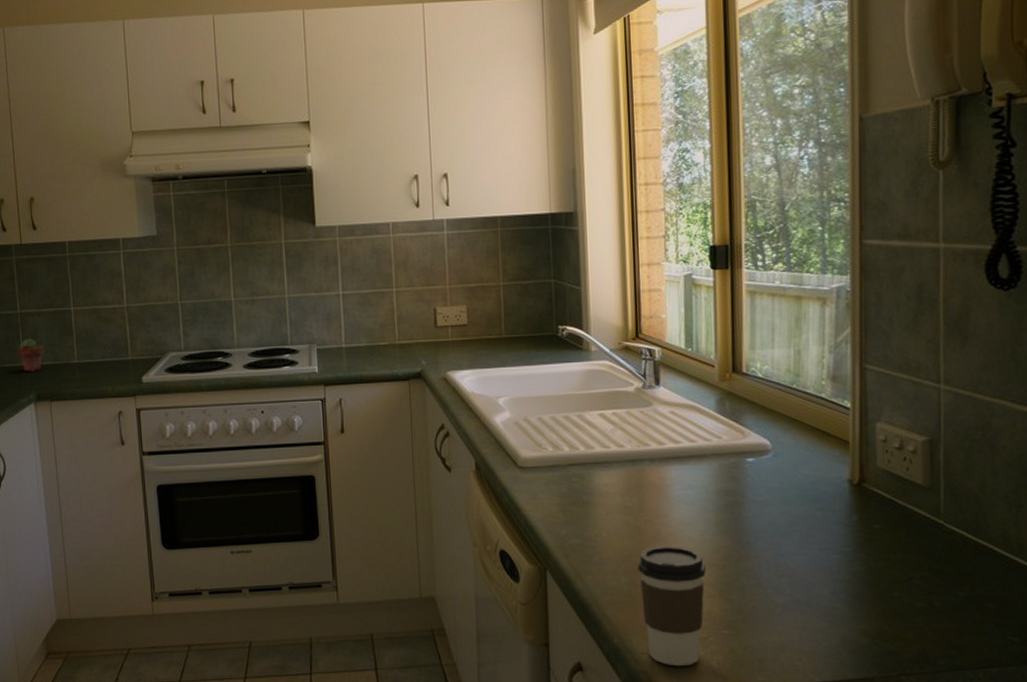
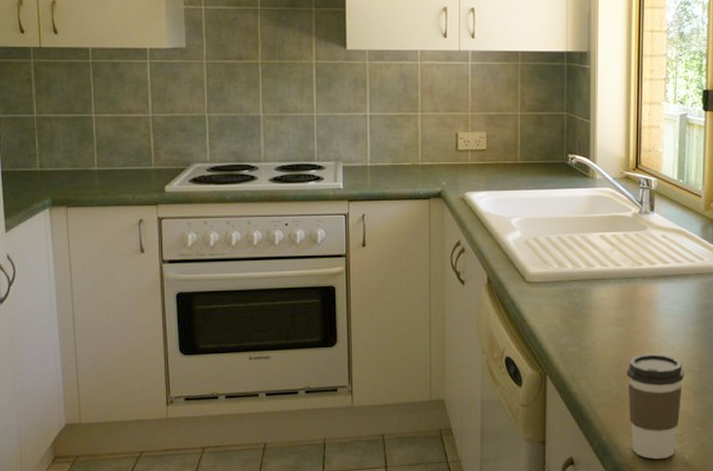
potted succulent: present [17,338,44,372] -> none [33,142,61,177]

